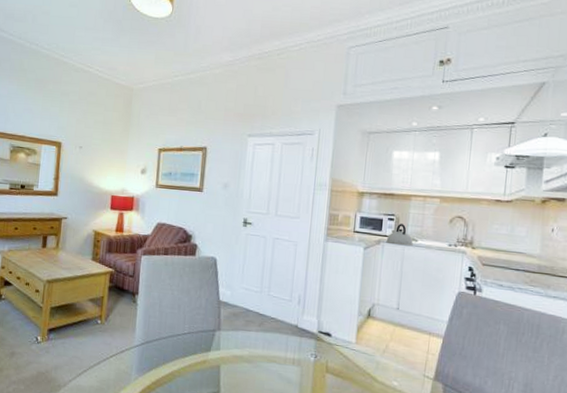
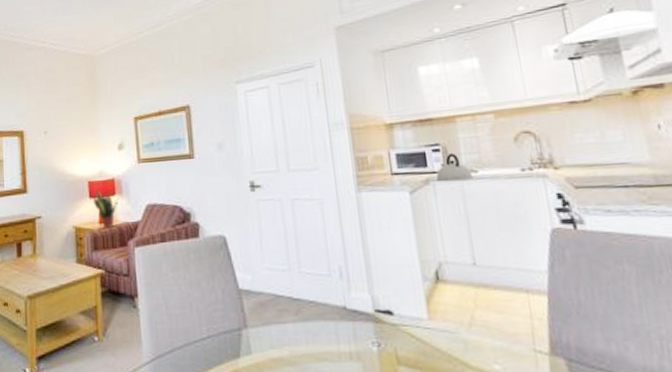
potted plant: none [113,204,135,237] -> present [94,190,119,229]

